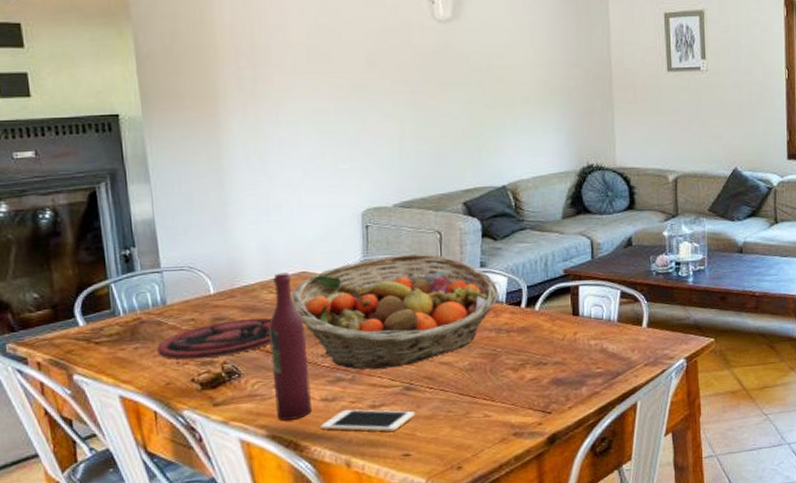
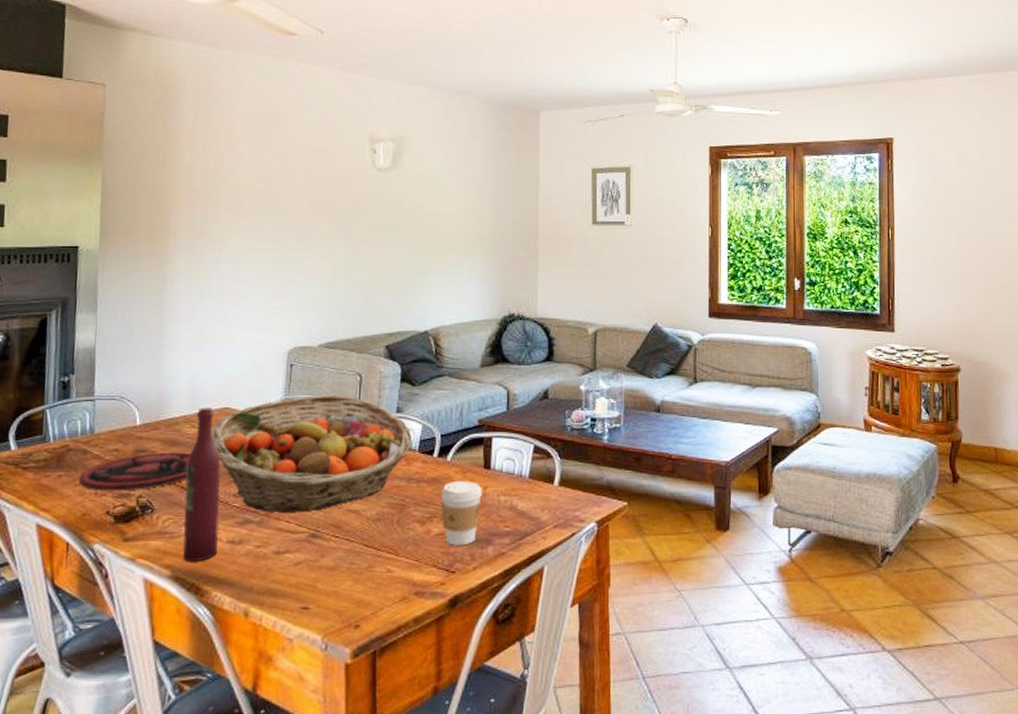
cell phone: present [320,409,416,432] -> none [223,554,319,581]
coffee cup: none [532,328,572,389] -> present [441,480,482,546]

